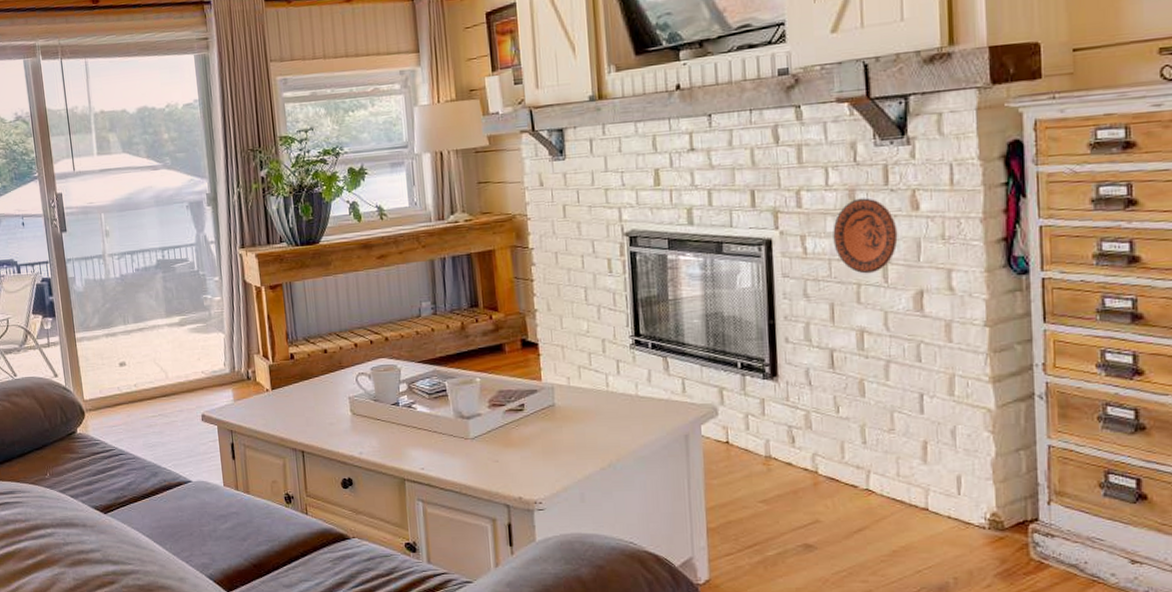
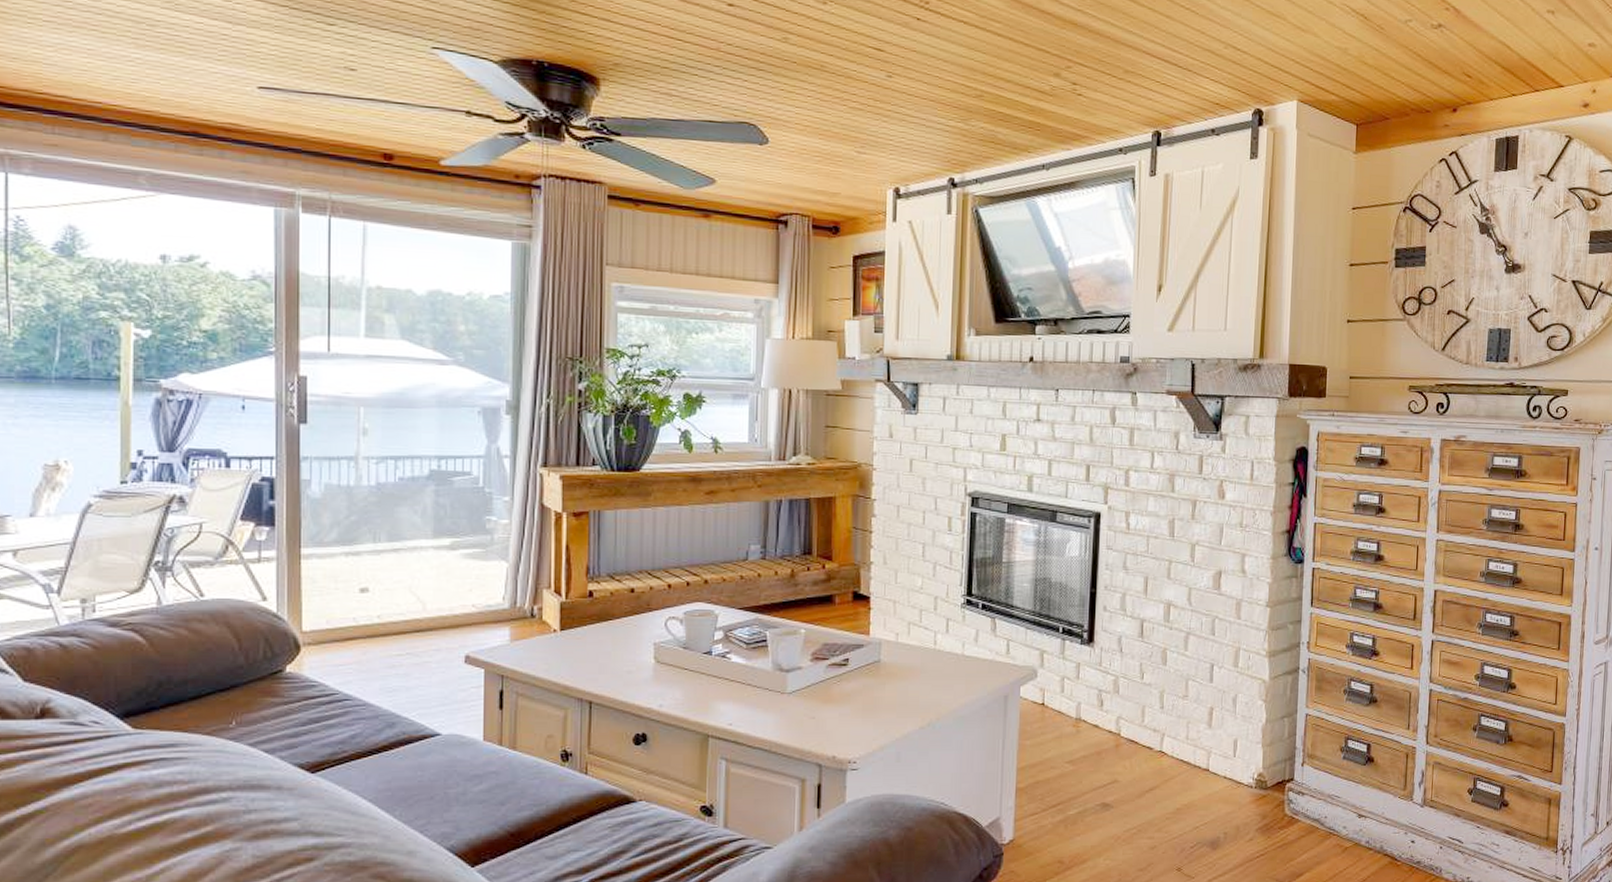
decorative plate: present [833,198,898,274] -> none [1153,483,1206,552]

